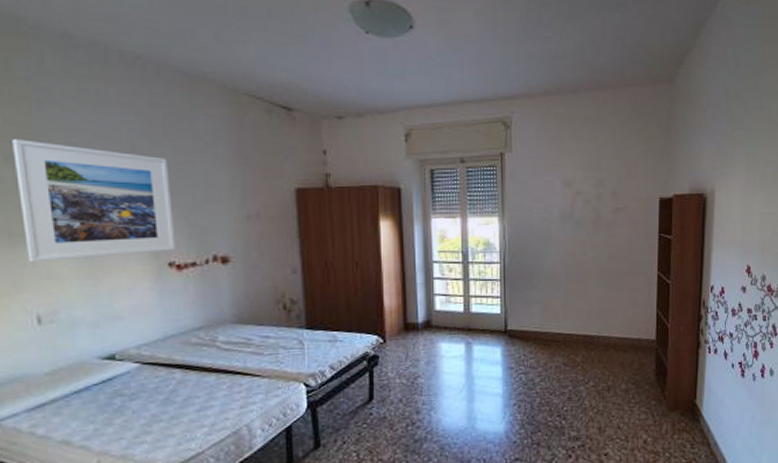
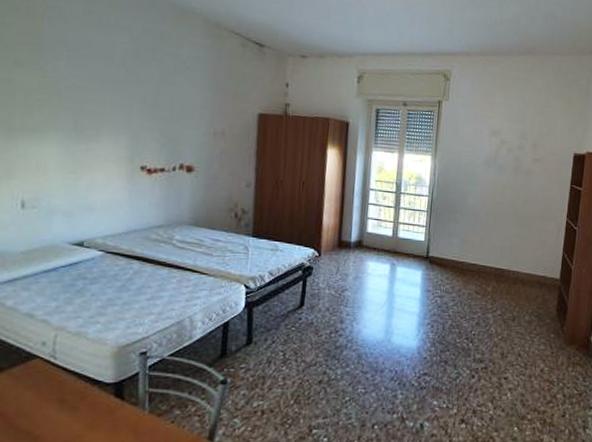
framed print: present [12,139,176,263] -> none [21,48,152,157]

